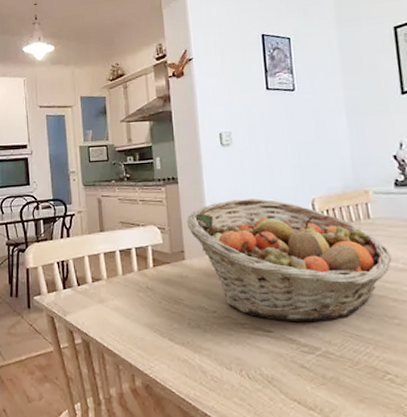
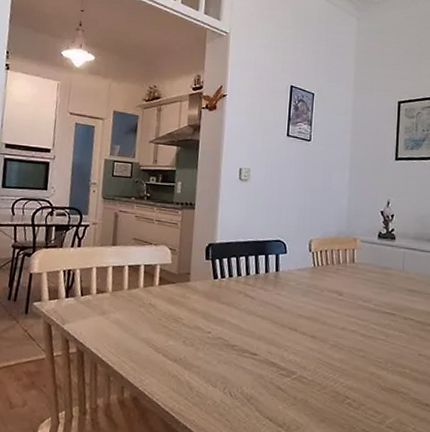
fruit basket: present [186,198,392,321] -> none [196,231,366,349]

